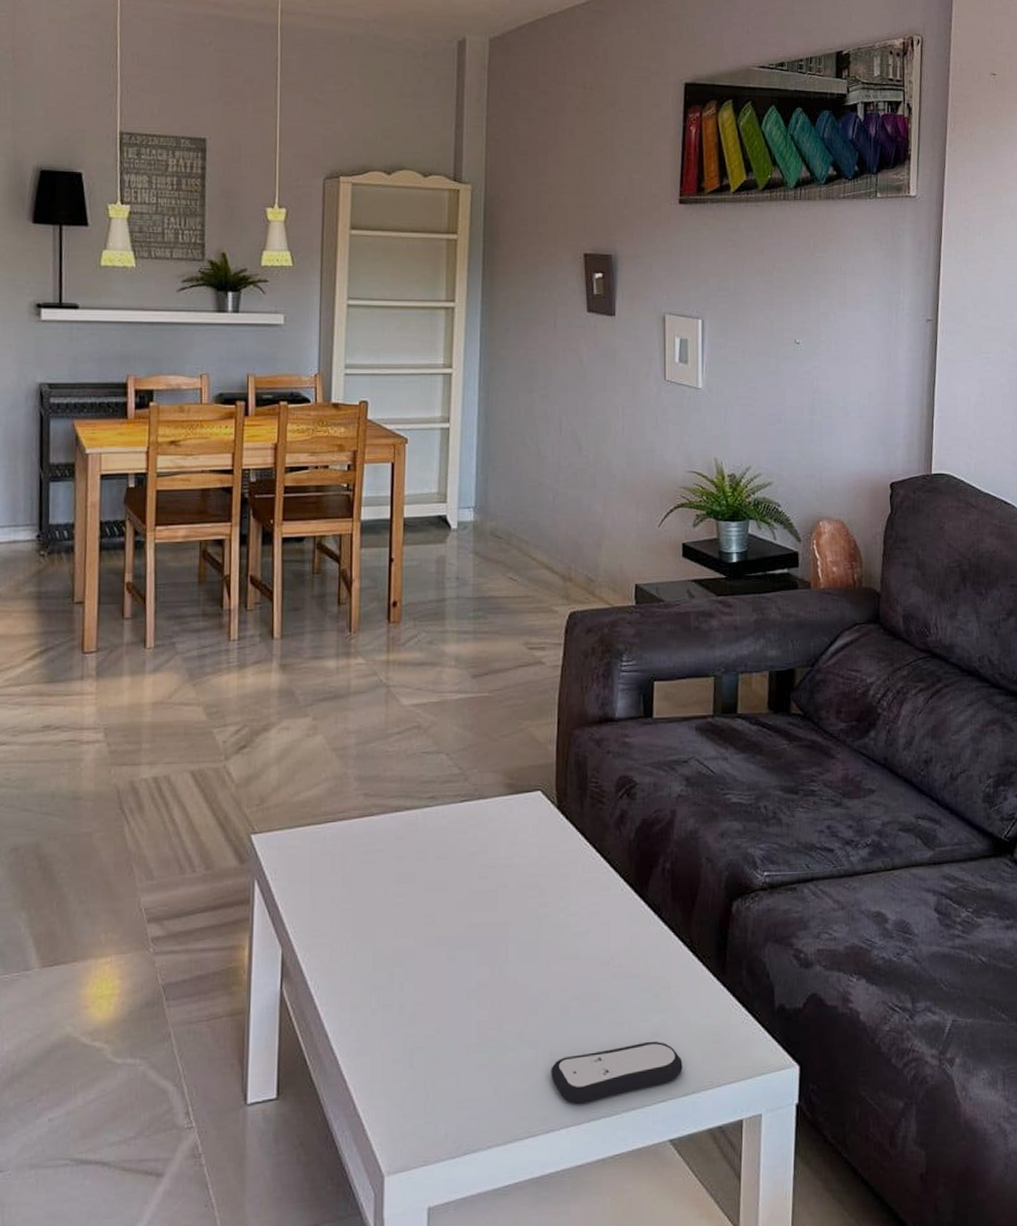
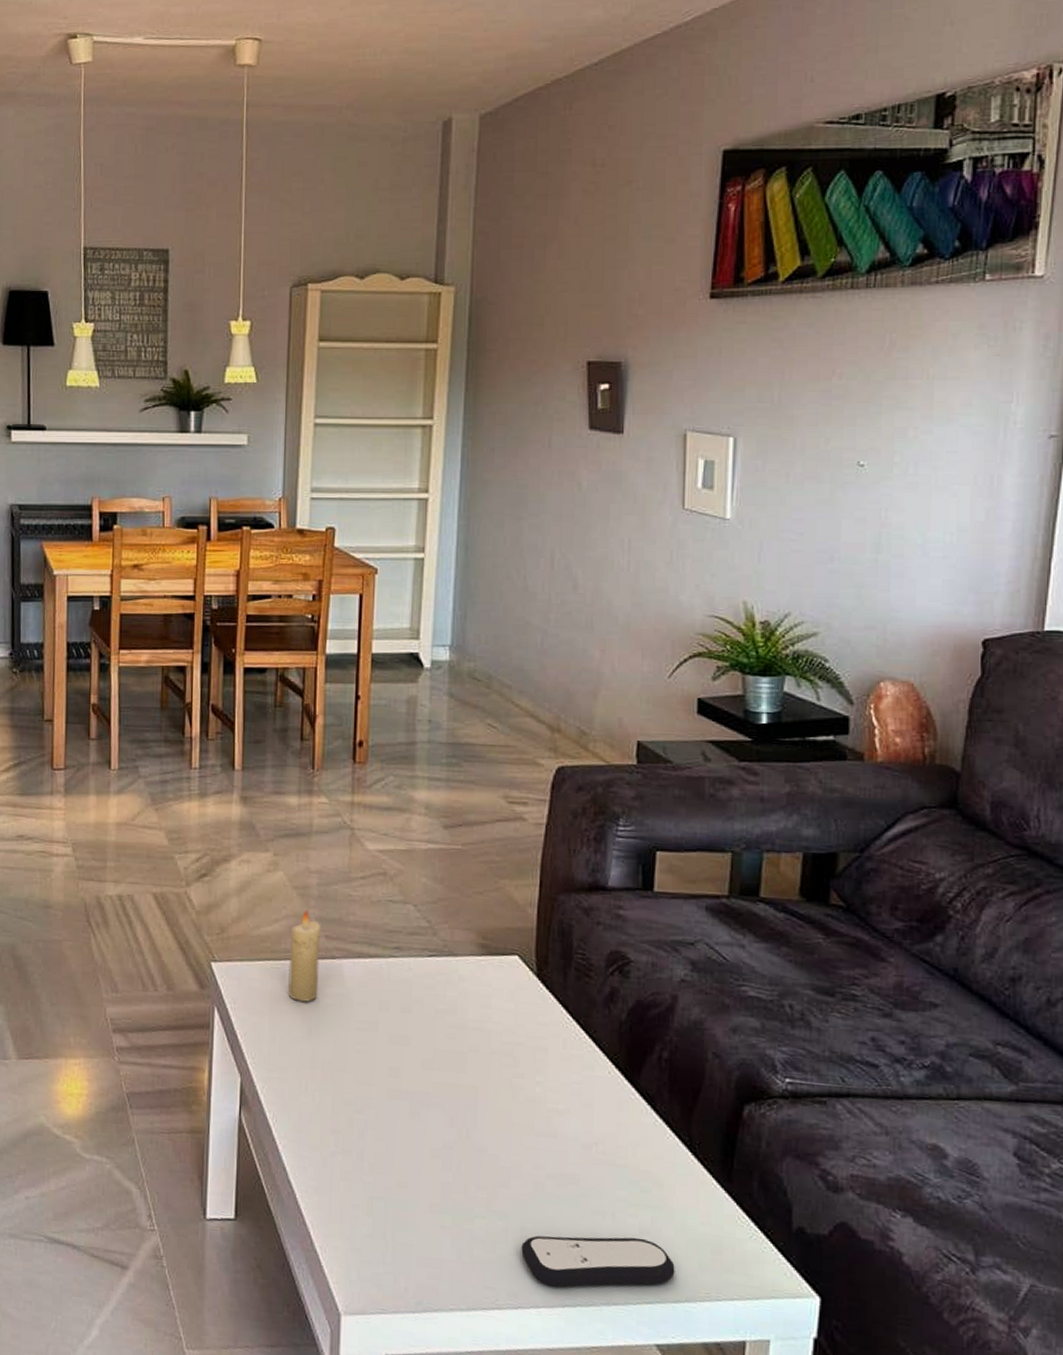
candle: none [327,771,360,863] -> present [287,910,321,1002]

